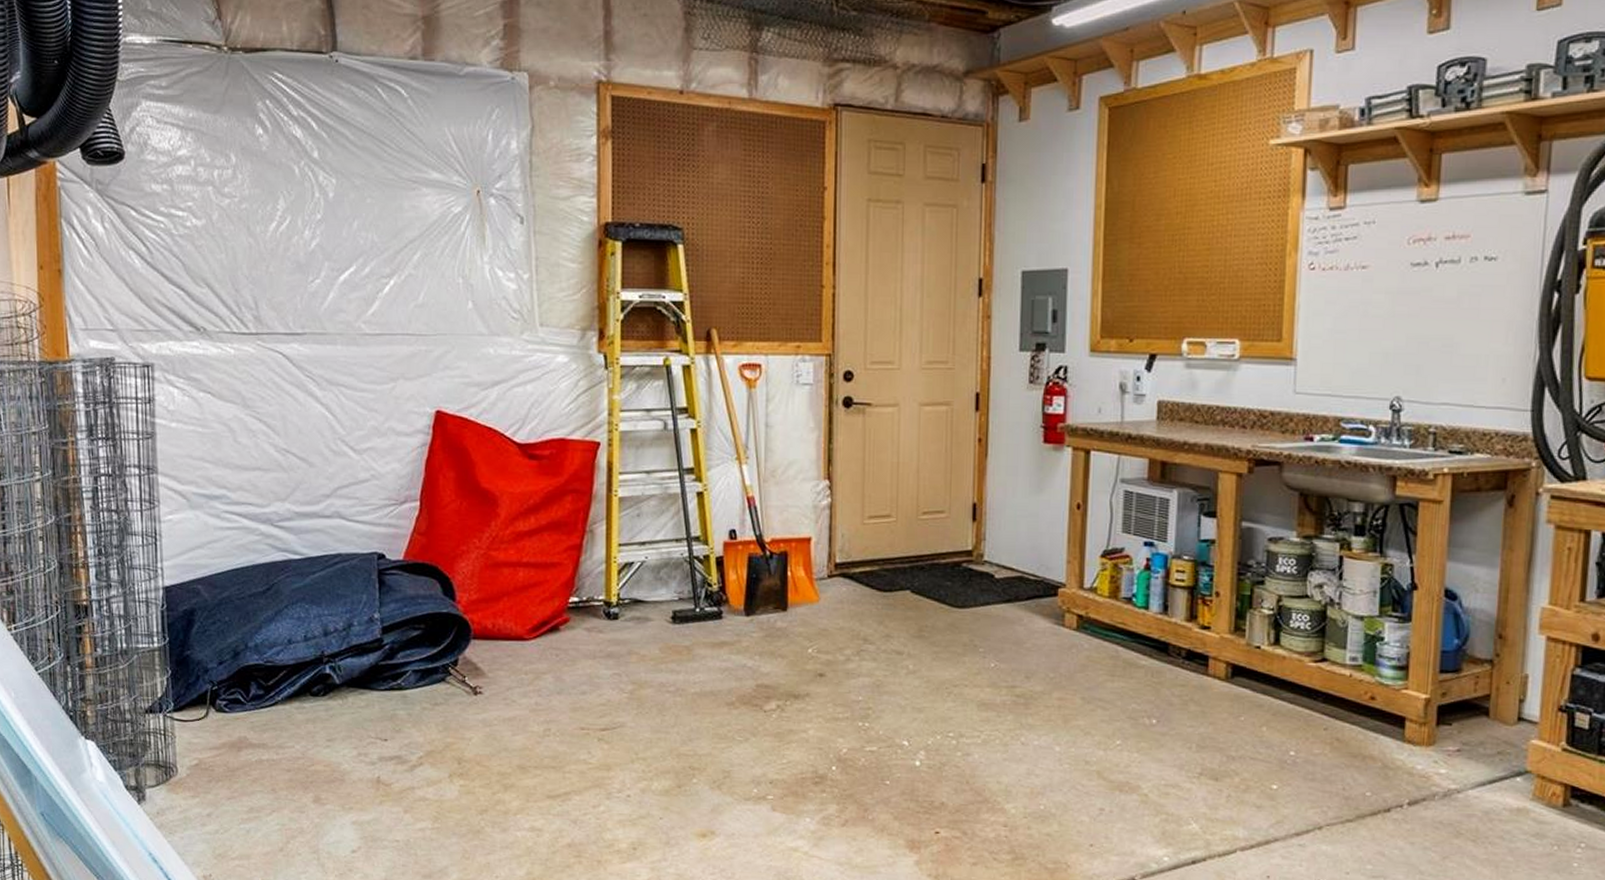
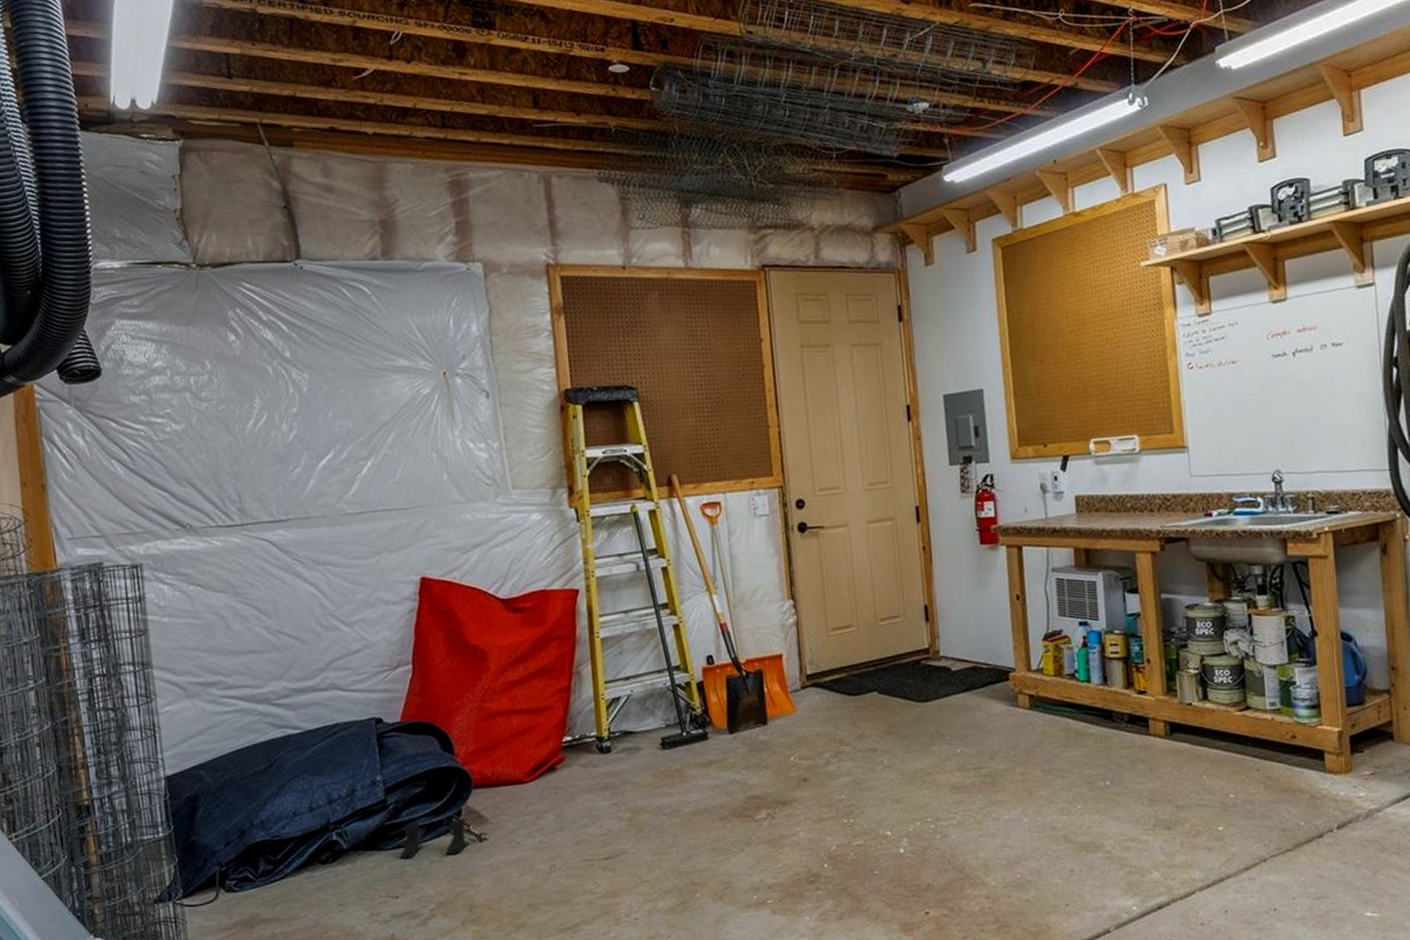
boots: none [392,665,463,704] -> present [400,818,469,858]

